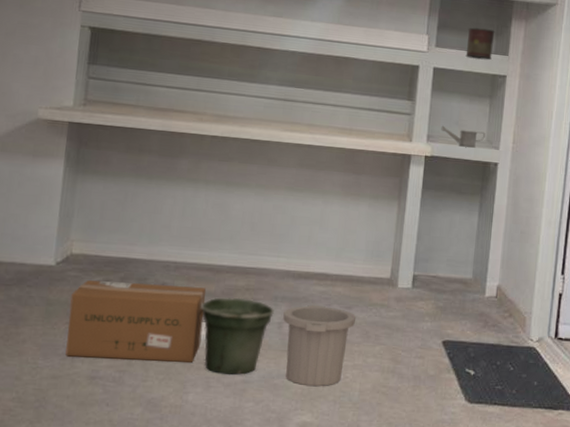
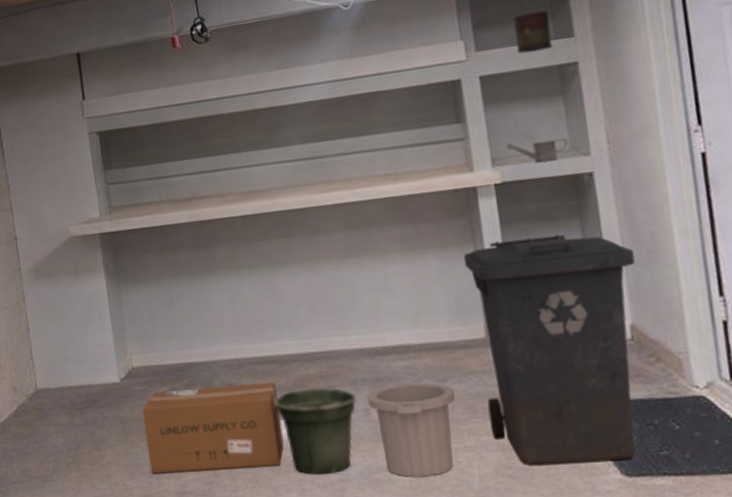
recycling bin: none [377,202,512,390] -> present [463,234,635,466]

